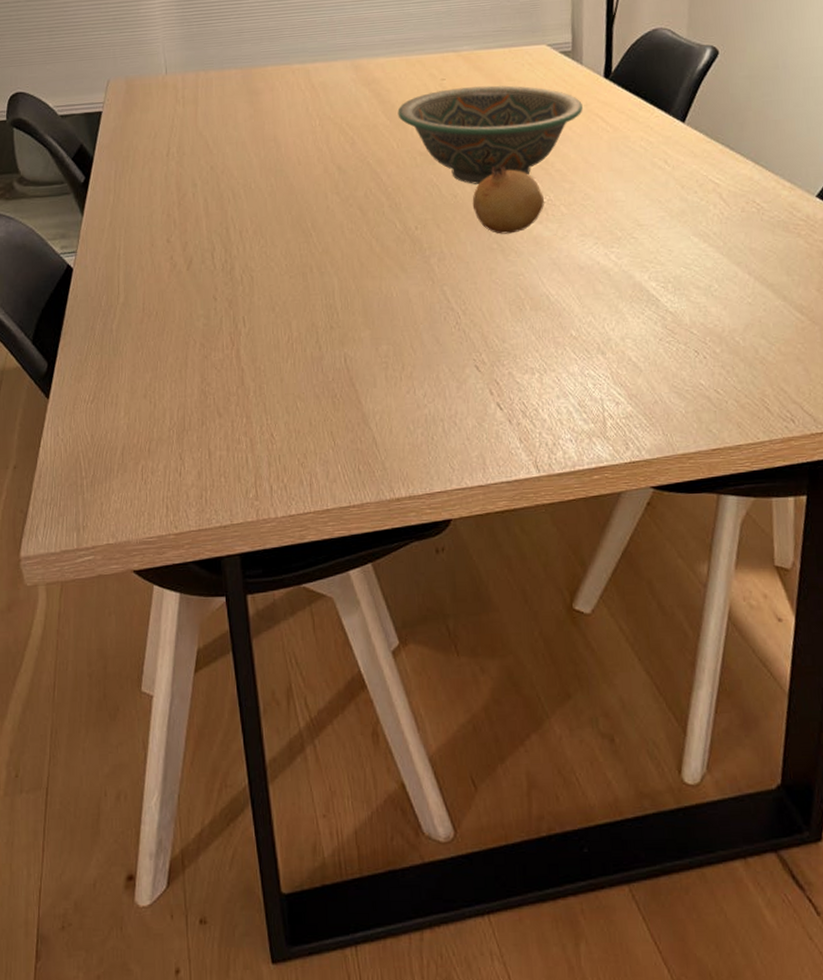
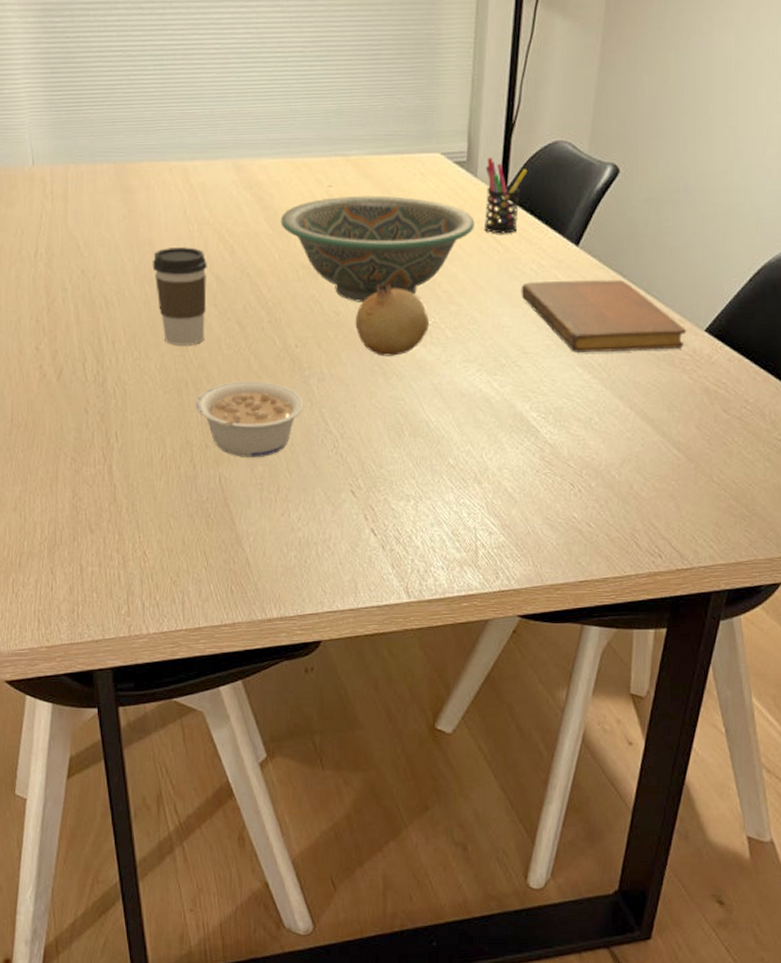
coffee cup: none [277,141,329,232] -> present [152,247,207,346]
legume: none [320,262,426,337] -> present [196,381,304,457]
pen holder: none [590,45,631,115] -> present [483,157,528,234]
notebook: none [631,152,799,223] -> present [521,279,687,352]

